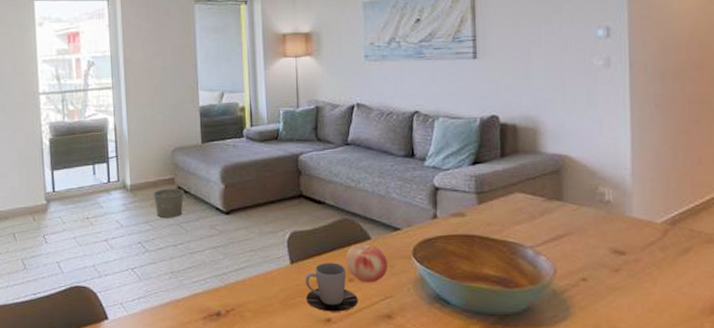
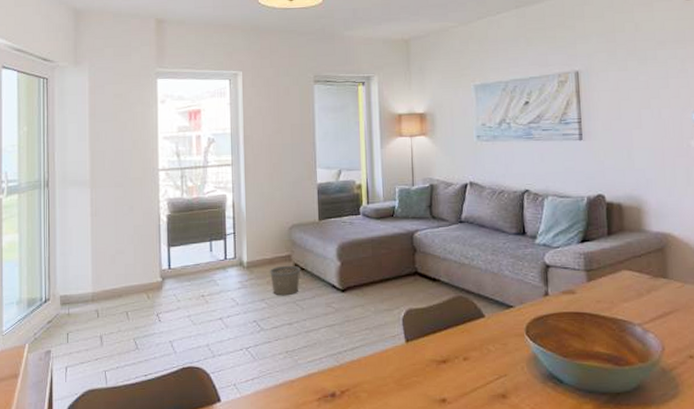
cup: present [305,263,358,312] -> none [420,341,473,392]
fruit: present [346,245,388,283] -> none [460,322,502,362]

